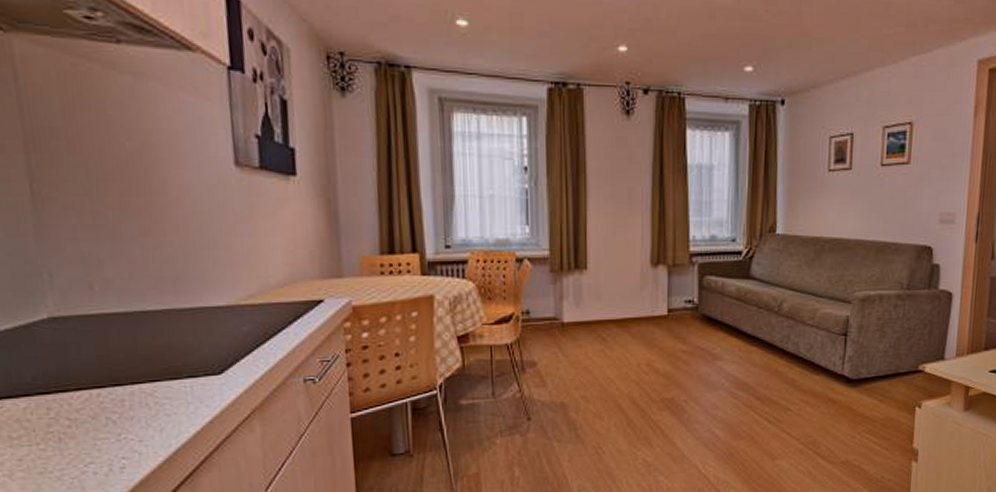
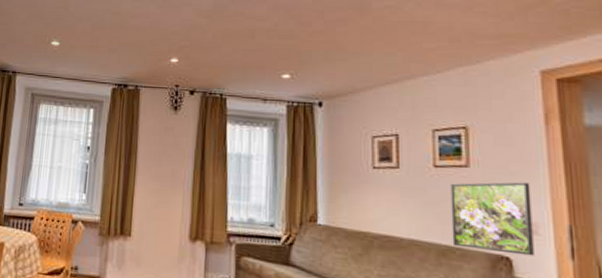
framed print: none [889,175,955,244] -> present [450,182,534,256]

